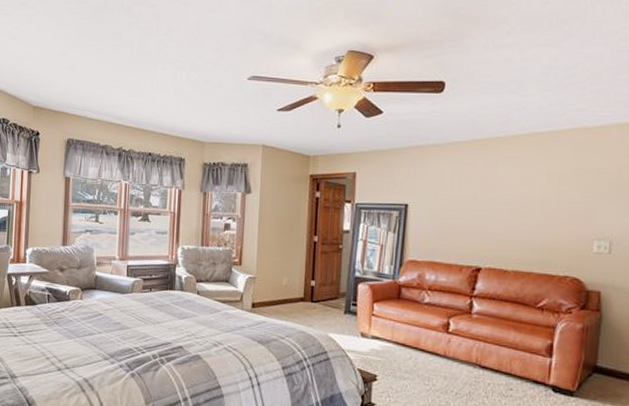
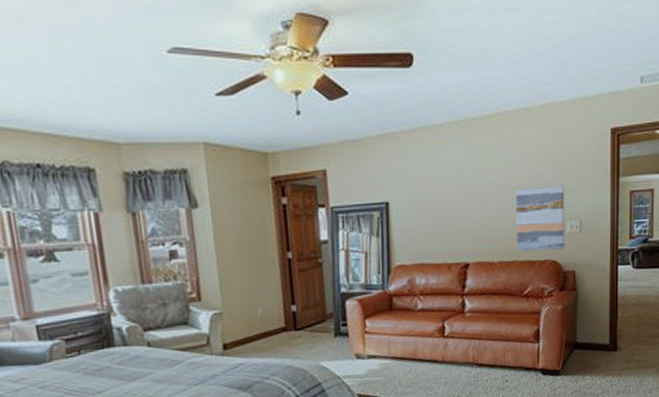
wall art: none [533,204,594,268] -> present [515,185,565,251]

